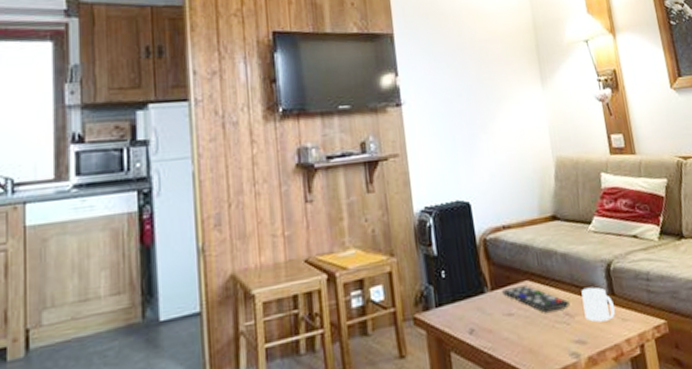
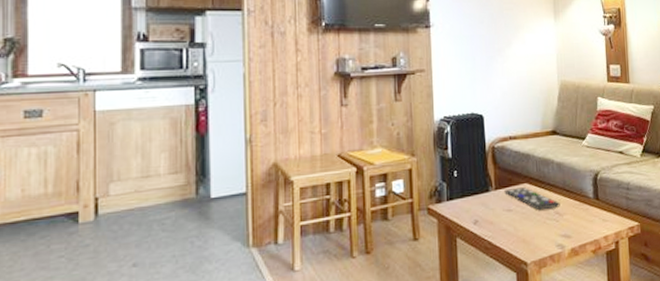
mug: present [581,287,616,323] -> none [571,192,598,221]

